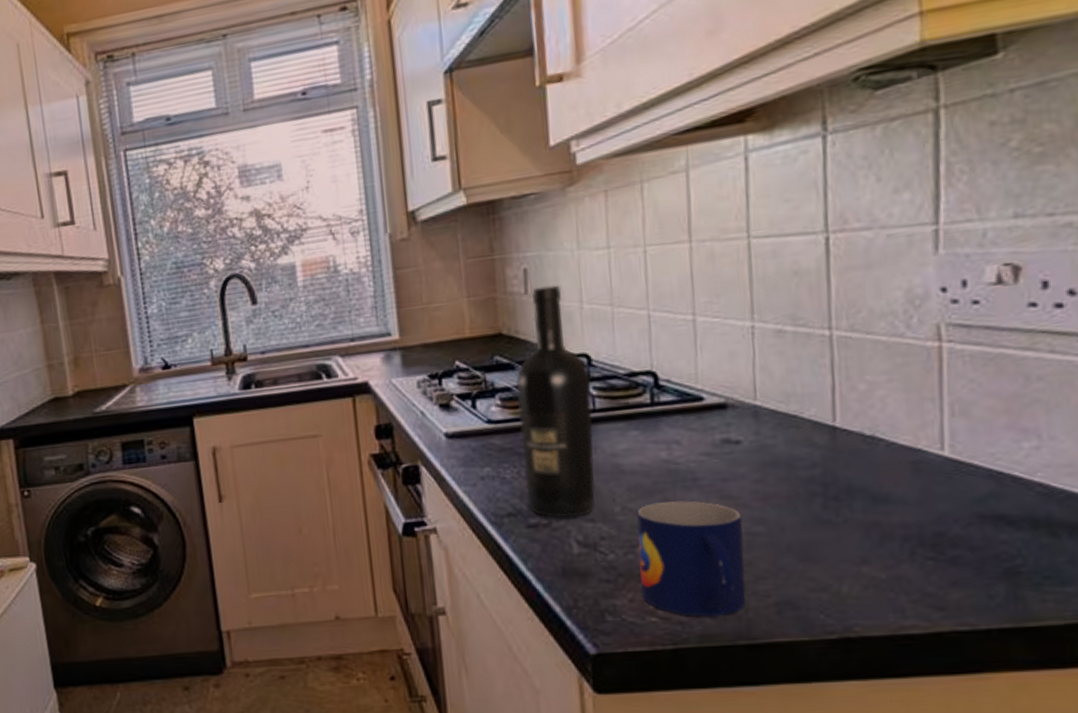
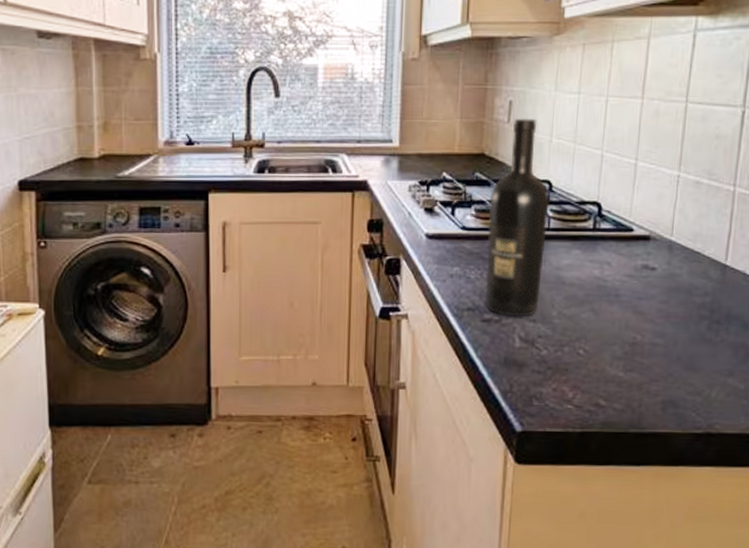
mug: present [636,501,746,617] -> none [564,311,648,408]

